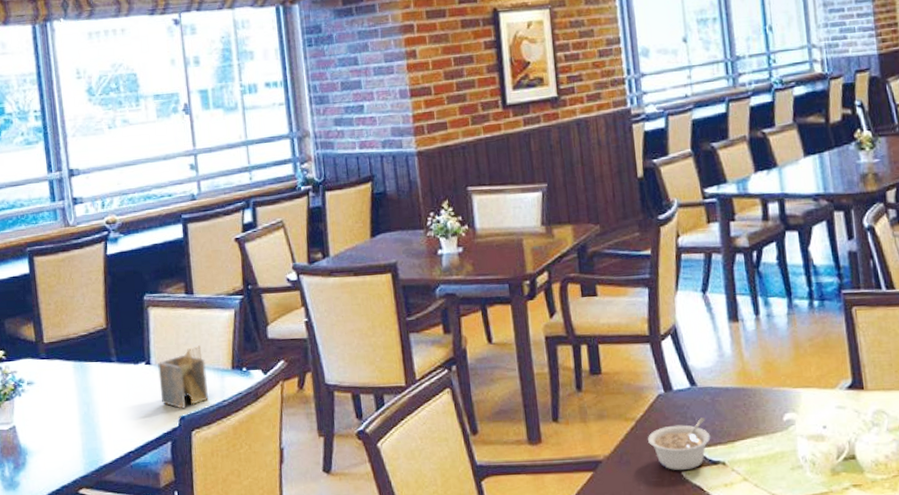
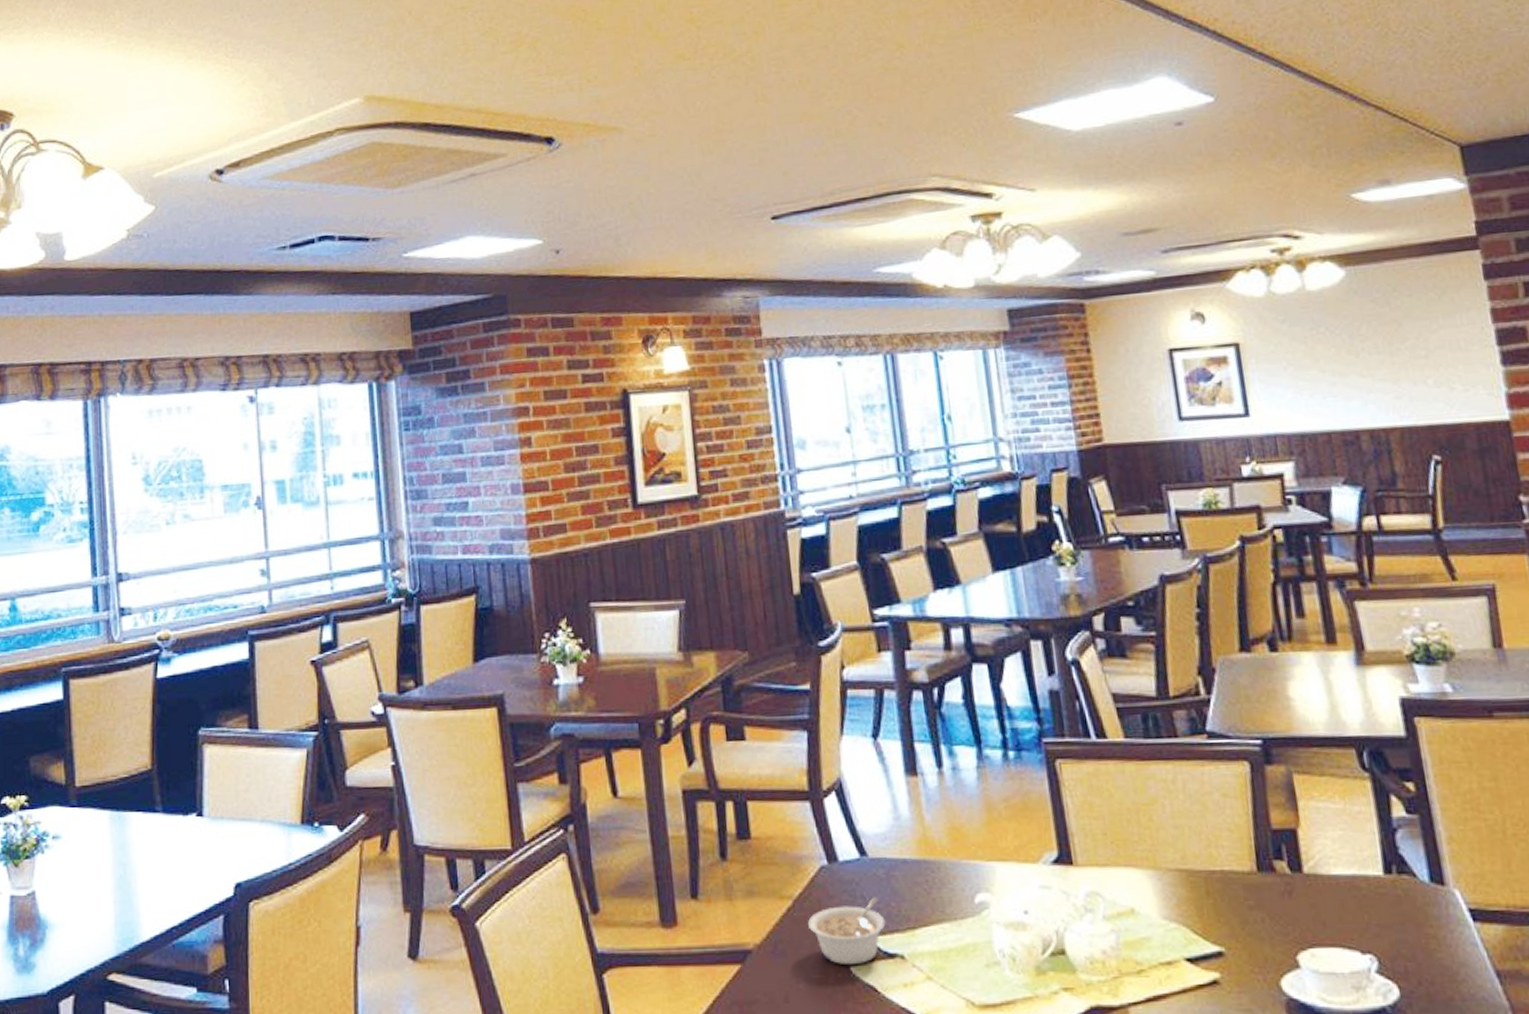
napkin holder: present [158,345,208,409] -> none [211,793,271,873]

